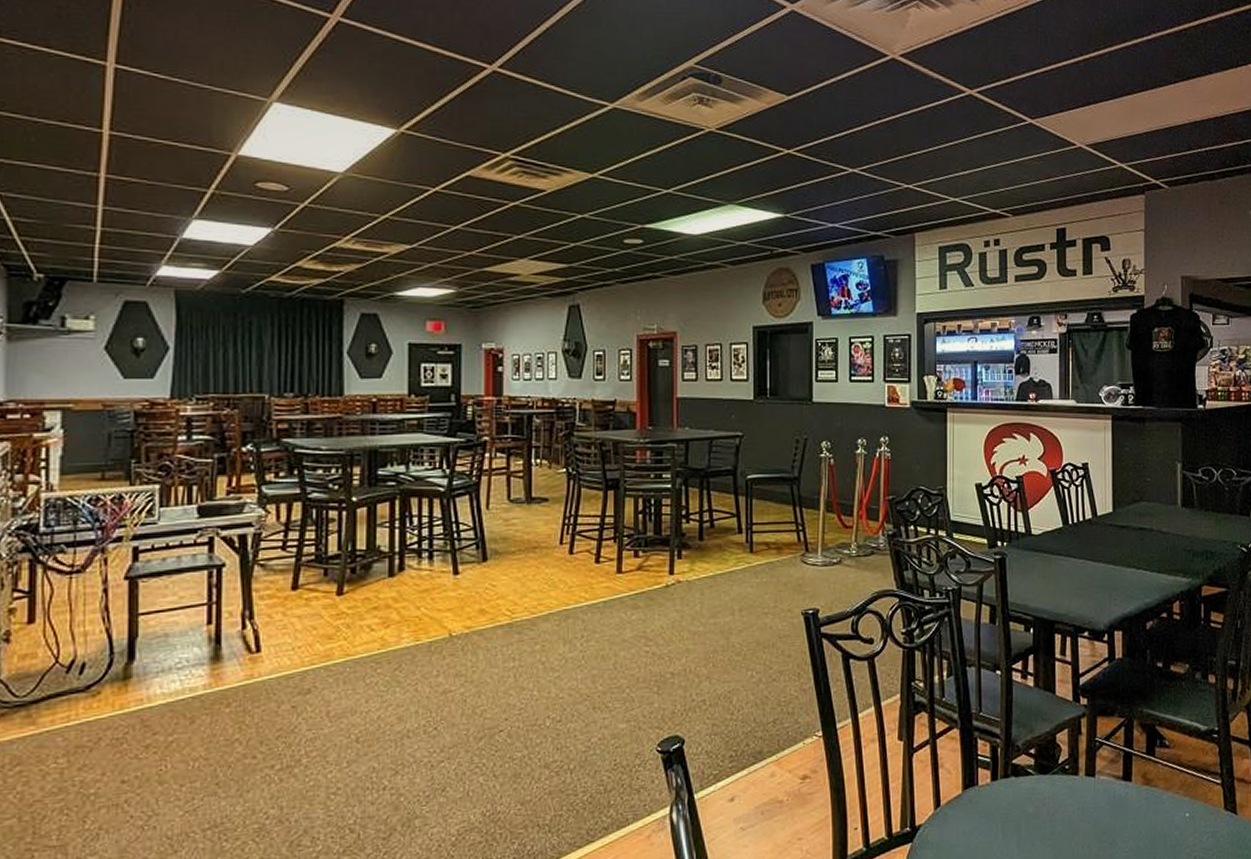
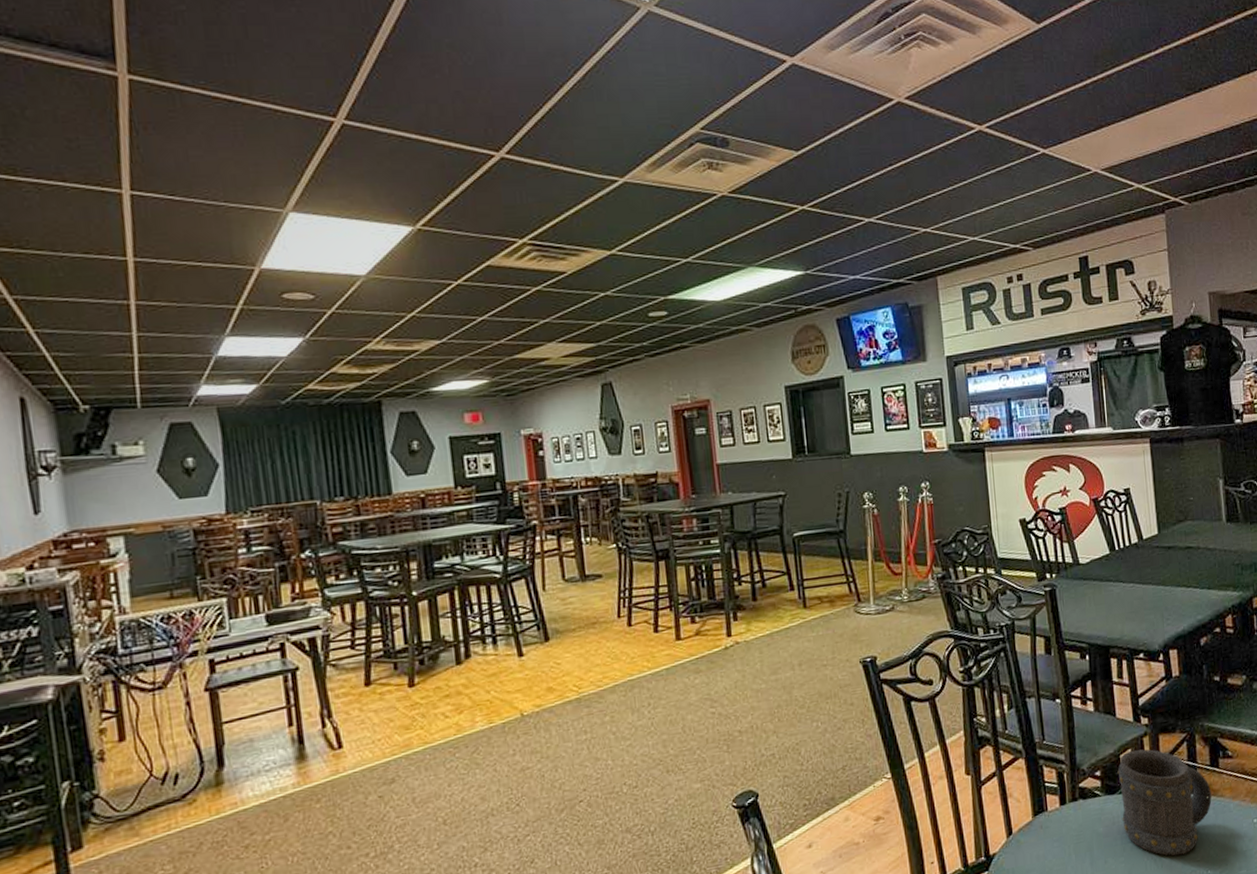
beer mug: none [1052,730,1145,844] -> present [1117,749,1212,856]

